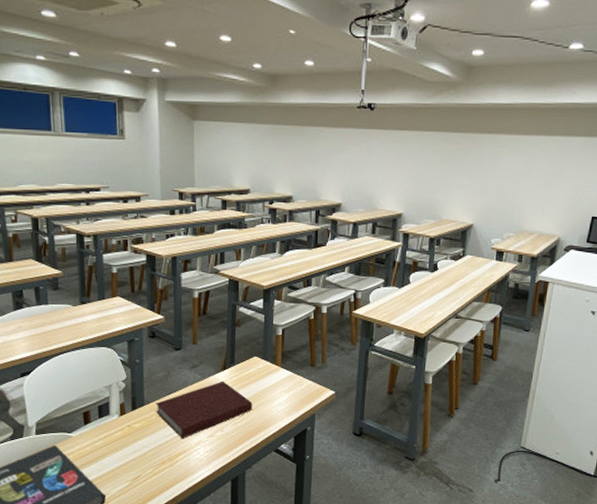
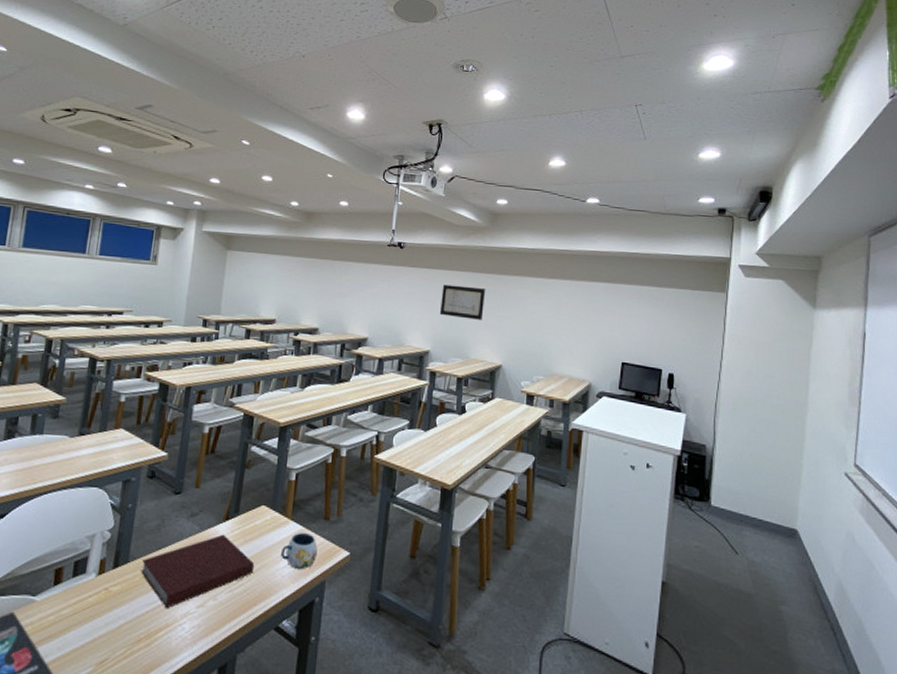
mug: none [274,378,306,406] -> present [280,533,318,569]
wall art: none [411,146,459,181] -> present [439,284,486,320]

